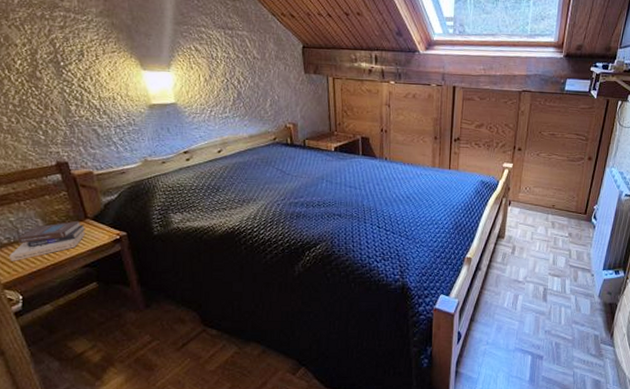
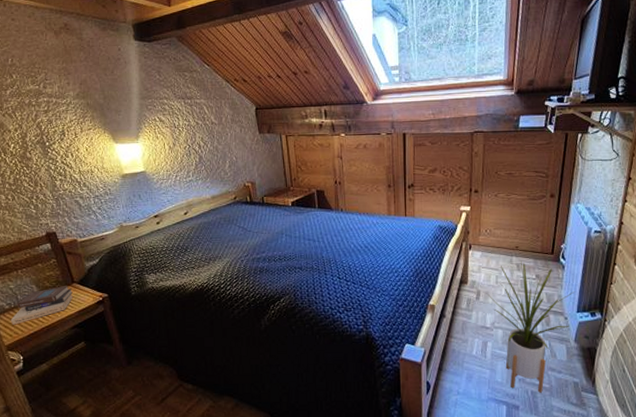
house plant: none [522,219,602,344] -> present [487,261,574,393]

